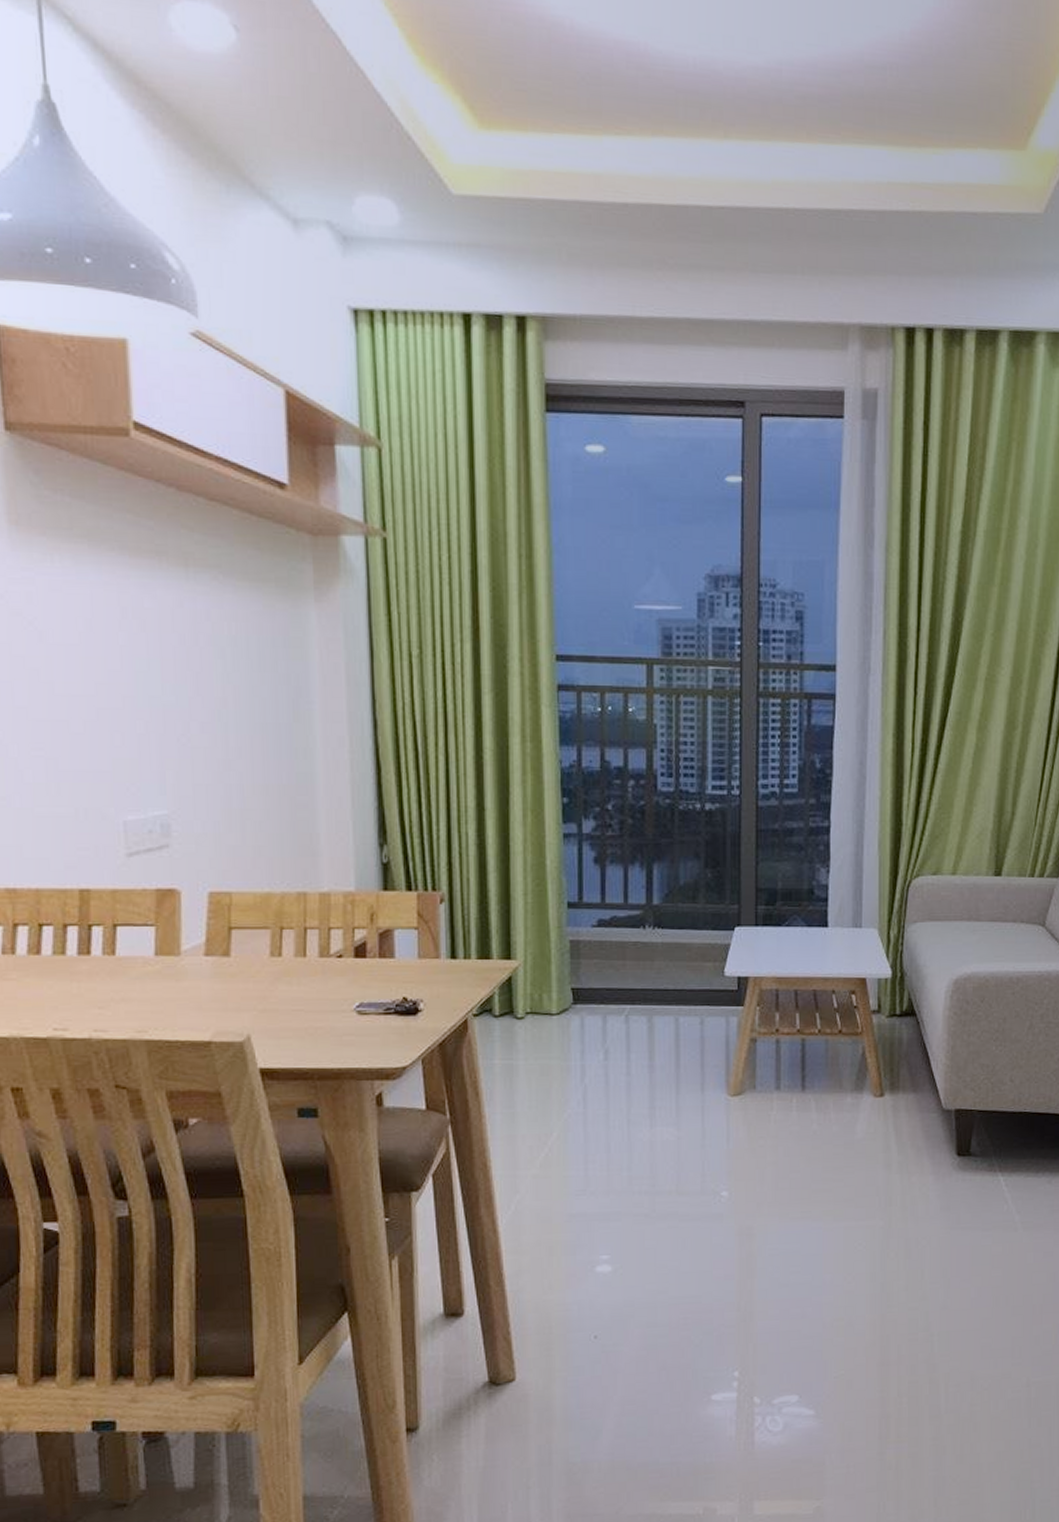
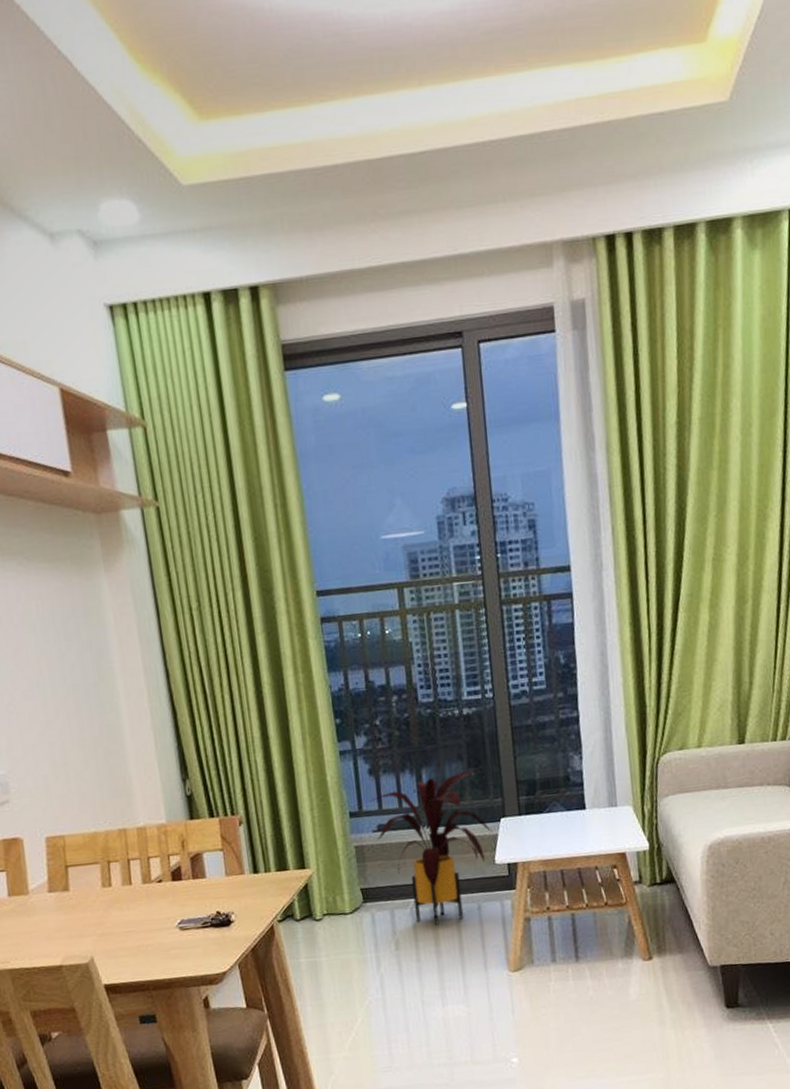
house plant: none [592,872,725,1037] -> present [370,770,492,925]

